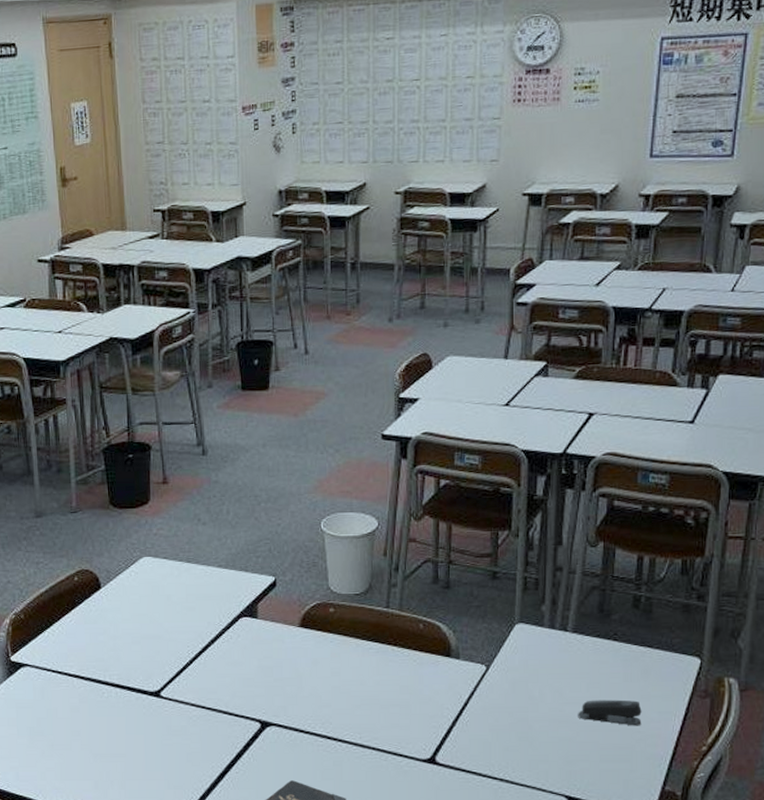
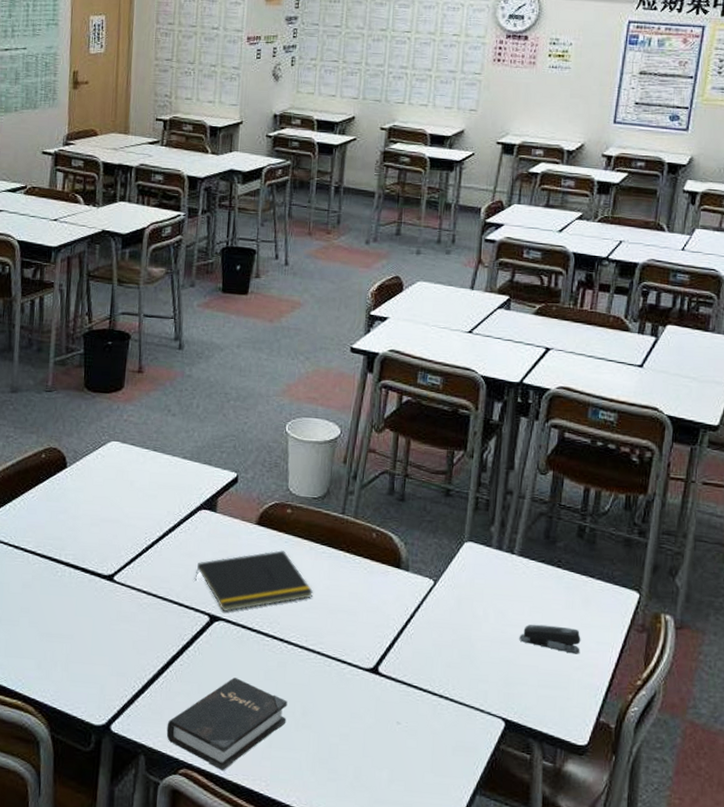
notepad: none [242,650,364,716] -> present [194,550,314,612]

